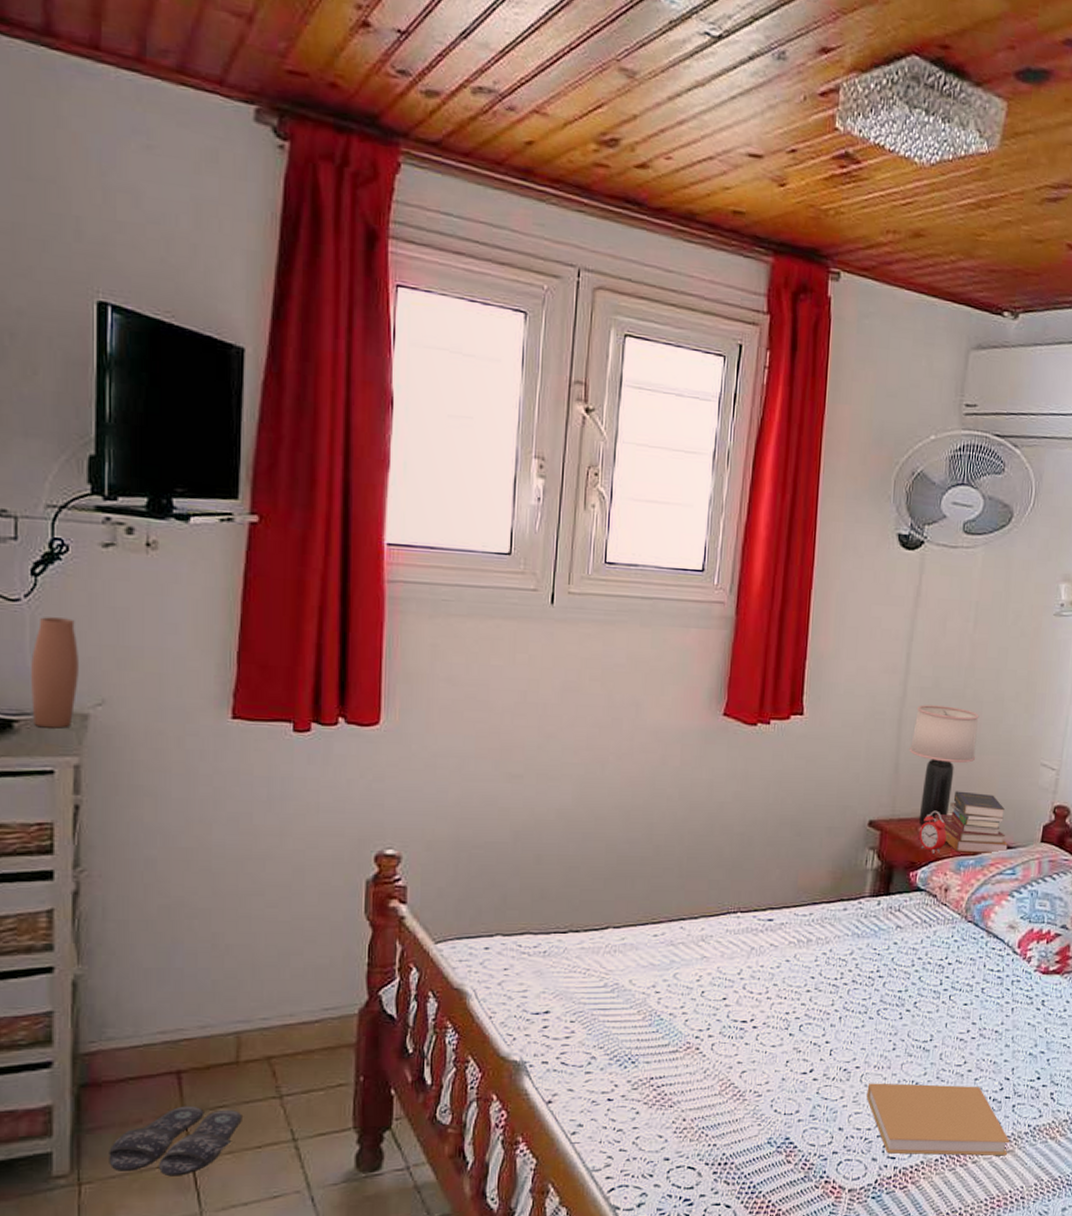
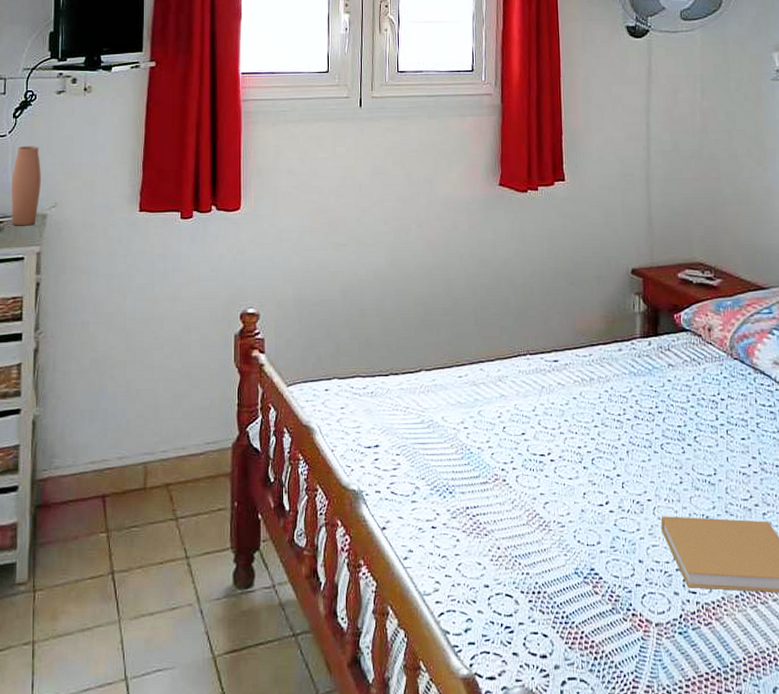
slippers: present [109,1105,242,1177] -> none [55,525,149,587]
table lamp: present [909,705,979,825] -> none [659,165,720,271]
alarm clock: present [919,810,947,853] -> none [677,257,703,296]
books: present [934,791,1008,855] -> none [690,239,761,295]

